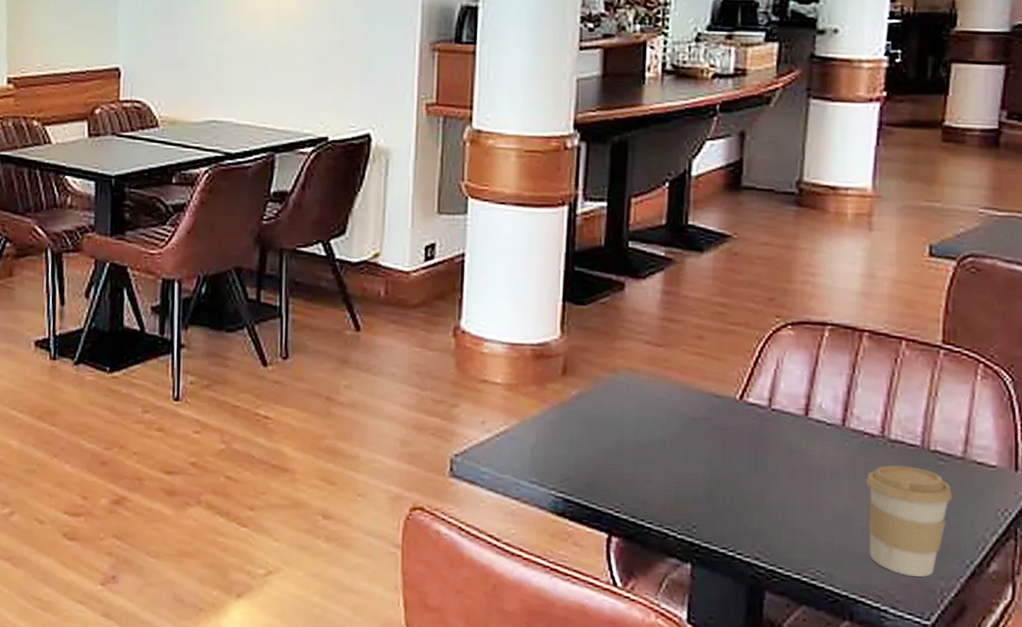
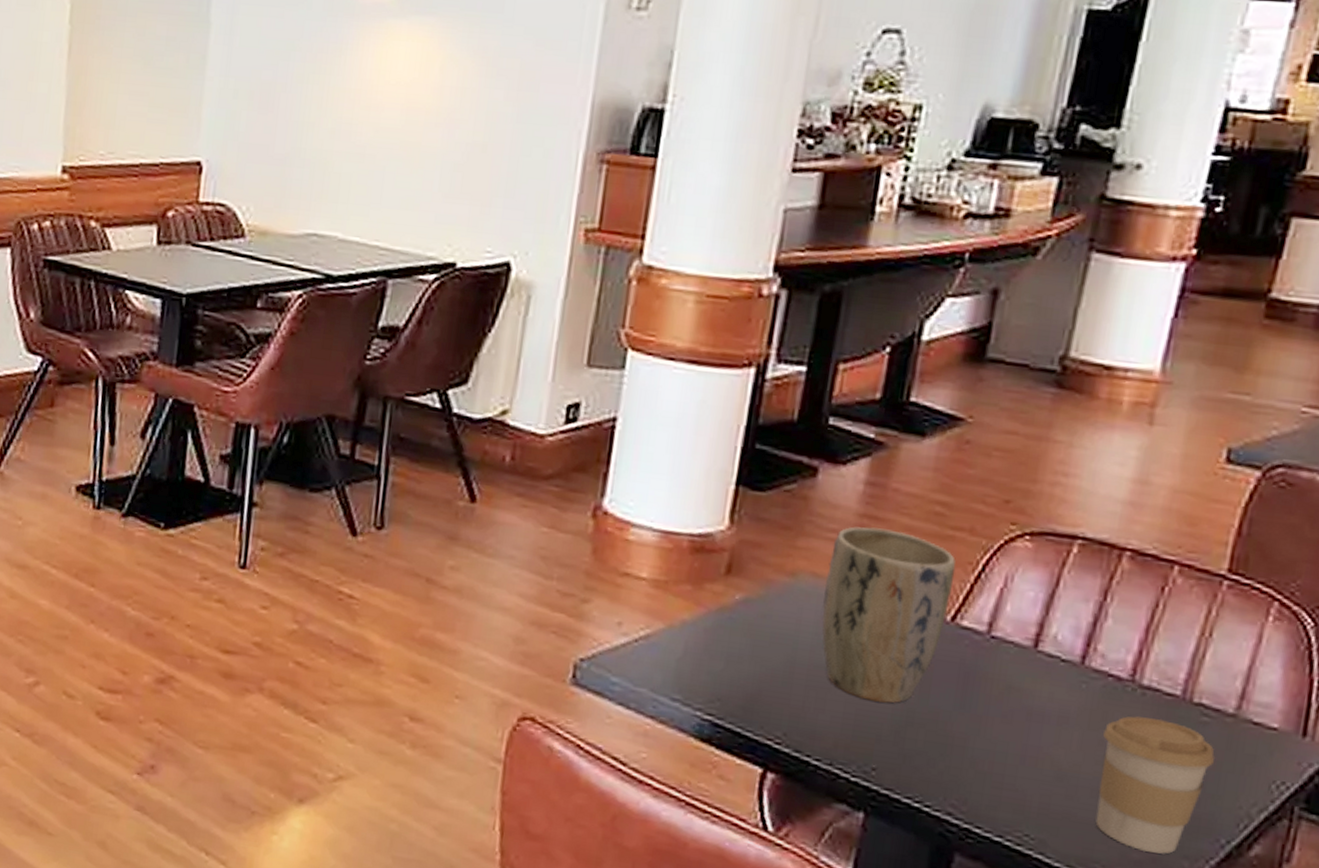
plant pot: none [640,328,738,471] -> present [821,526,956,703]

